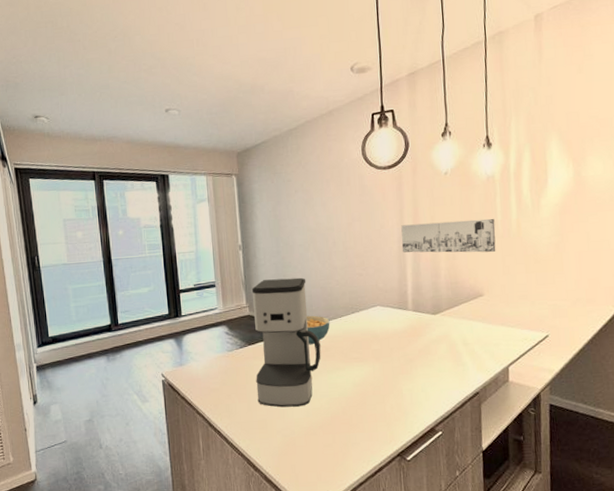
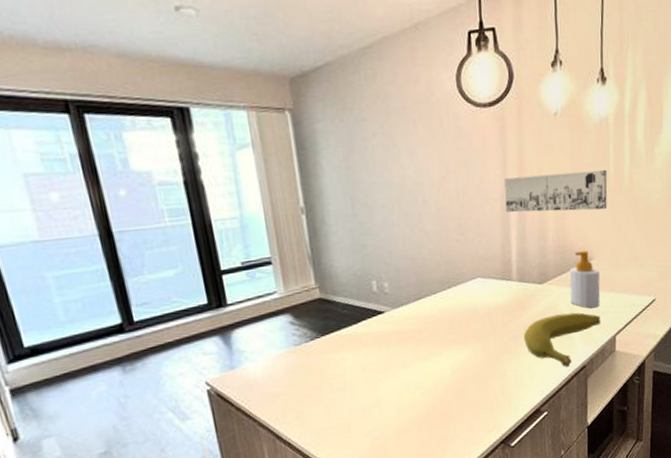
coffee maker: present [251,277,321,408] -> none [321,247,413,407]
cereal bowl: present [306,315,330,345] -> none [394,293,423,330]
banana: none [419,342,493,392] -> present [524,312,601,368]
soap bottle: none [461,287,492,340] -> present [569,250,600,309]

